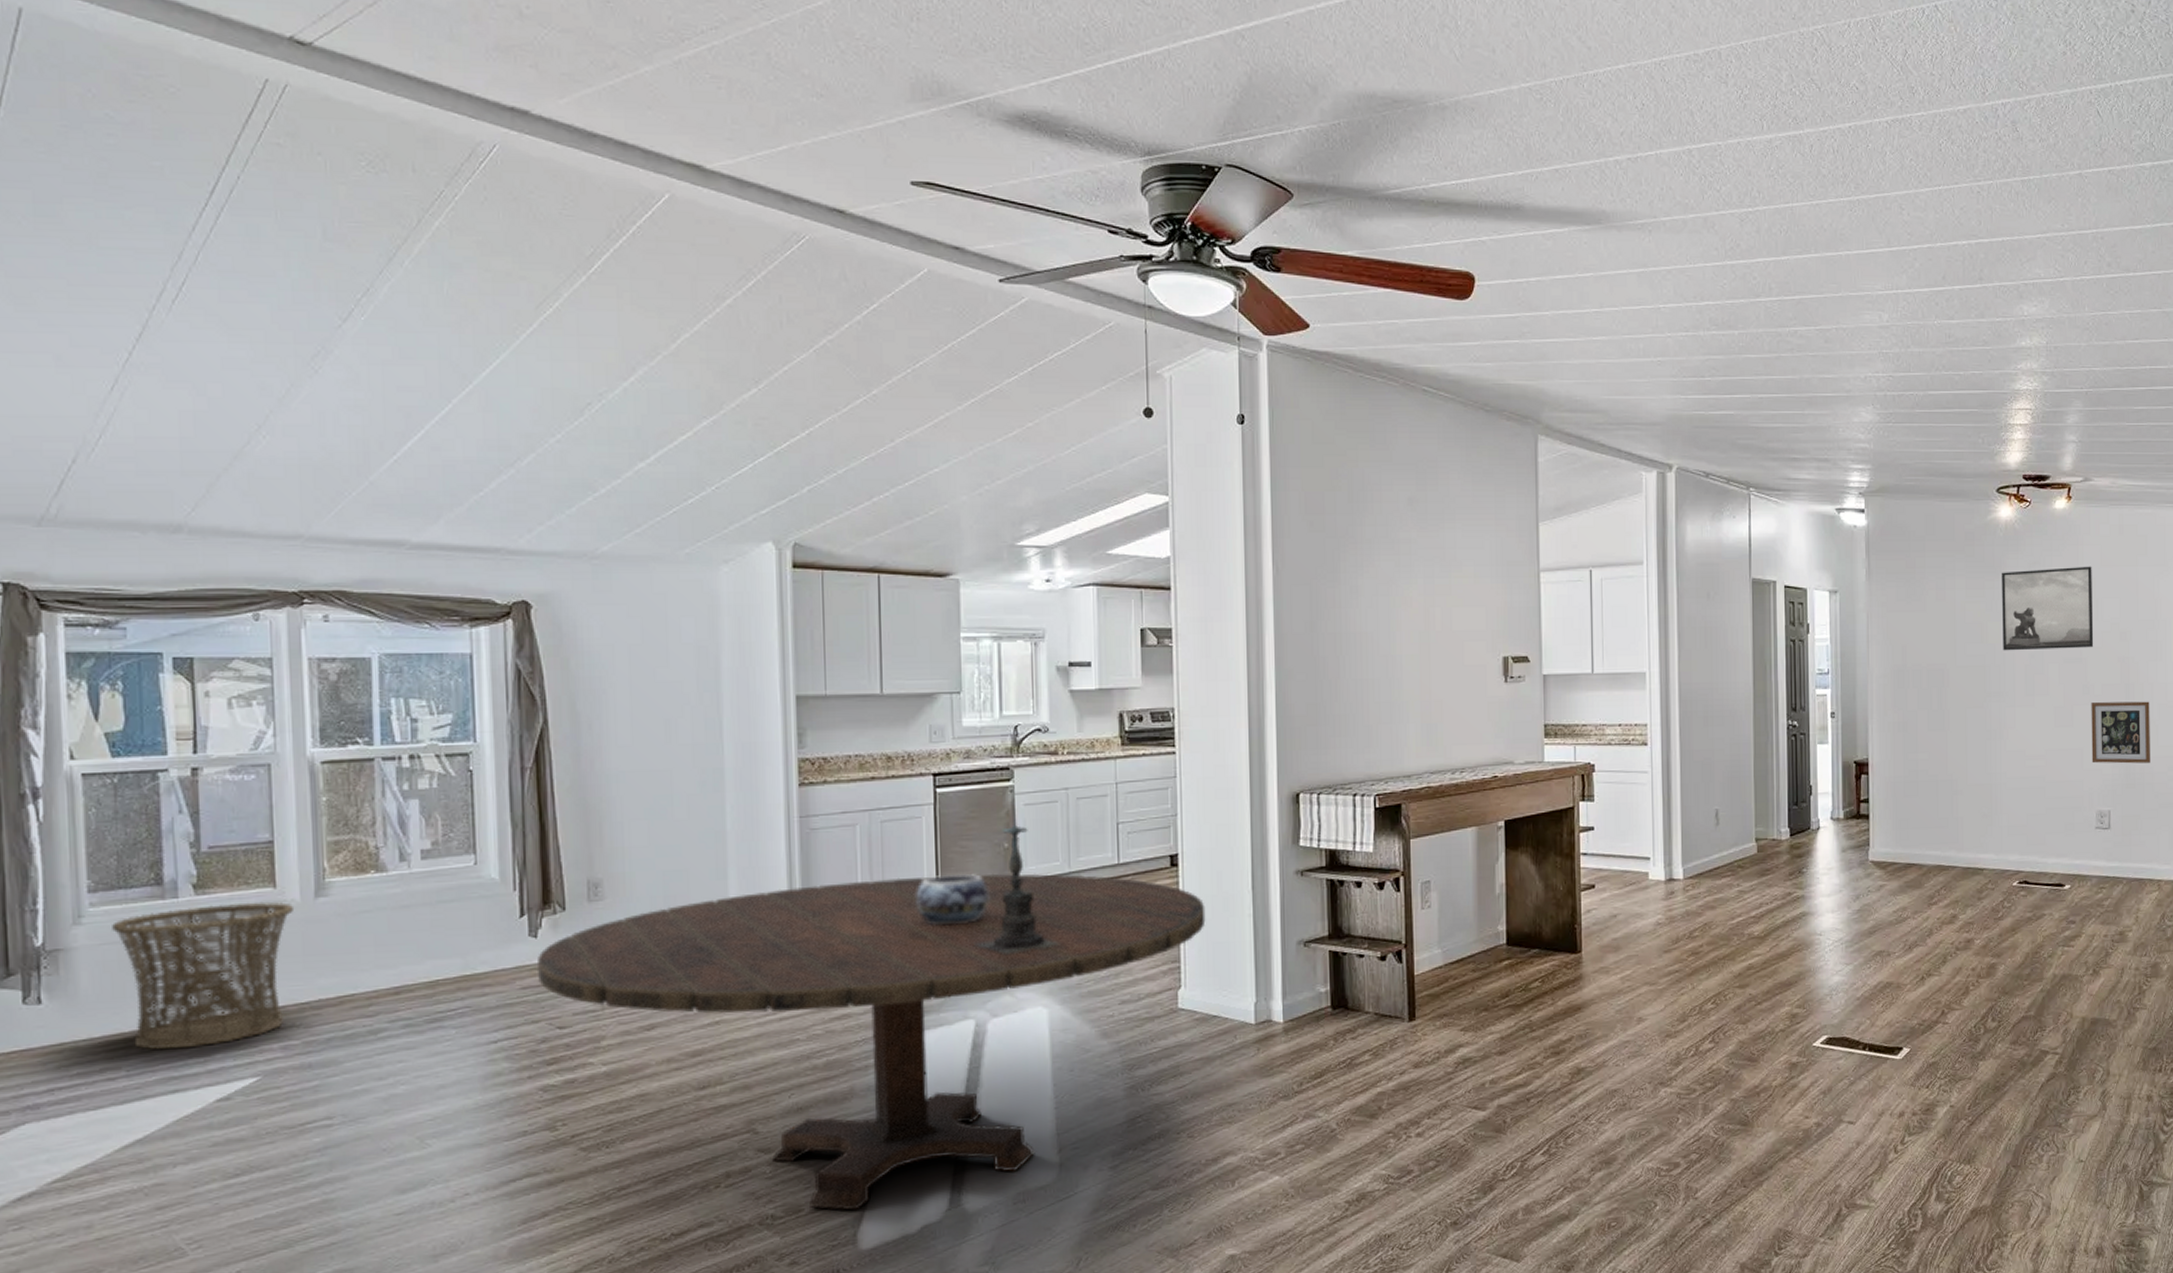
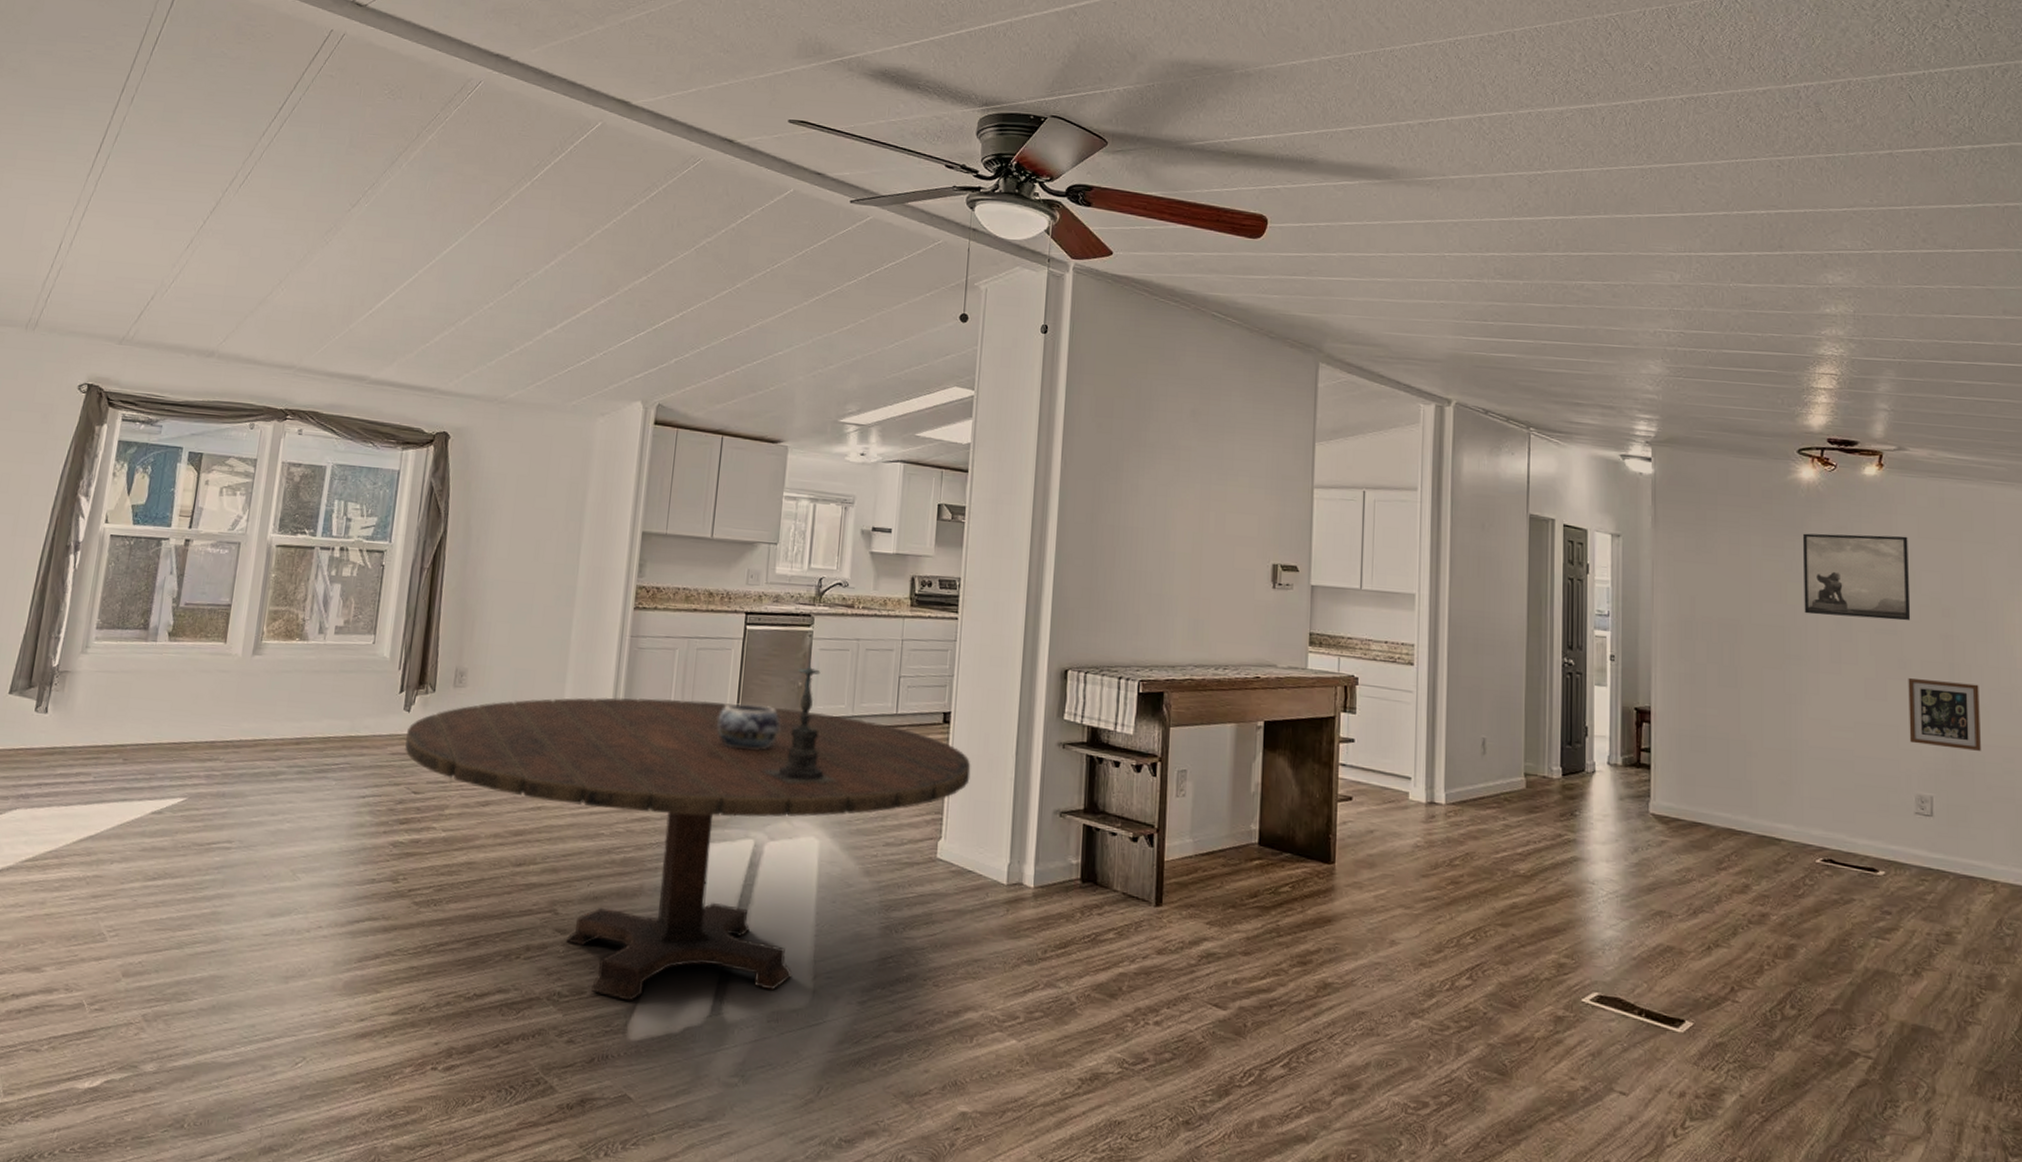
basket: present [112,901,293,1049] -> none [103,651,236,766]

